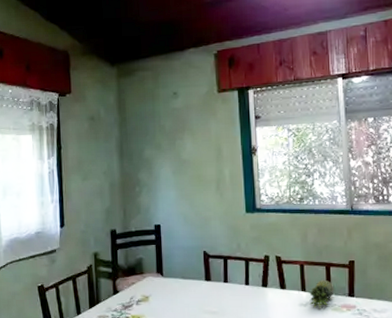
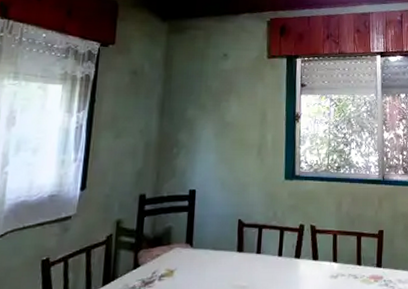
fruit: present [308,279,335,308] -> none [339,250,364,280]

